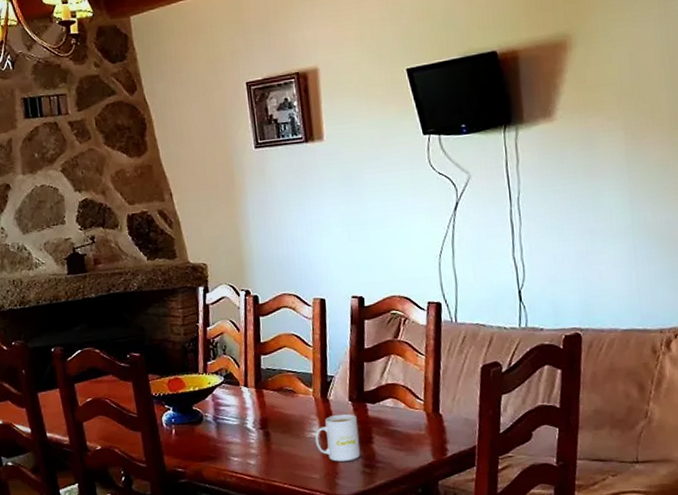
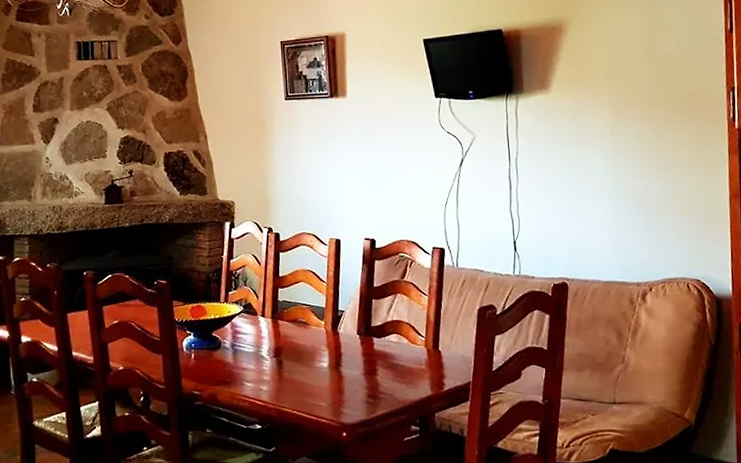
mug: present [314,413,361,462] -> none [323,346,366,391]

